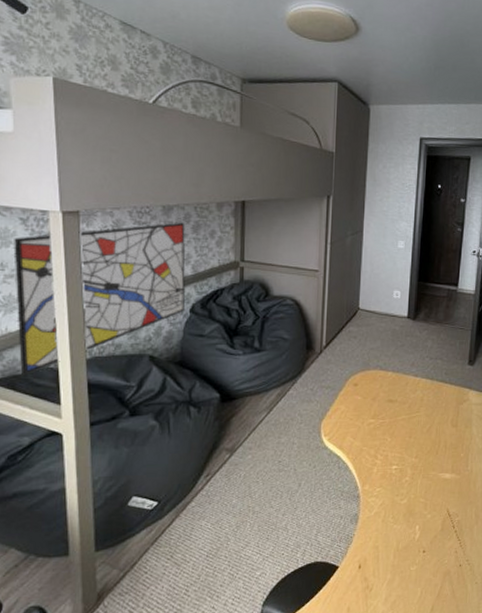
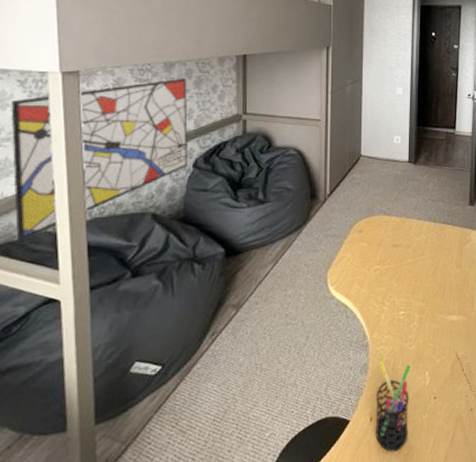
pen holder: none [363,510,401,599] -> present [376,358,411,452]

